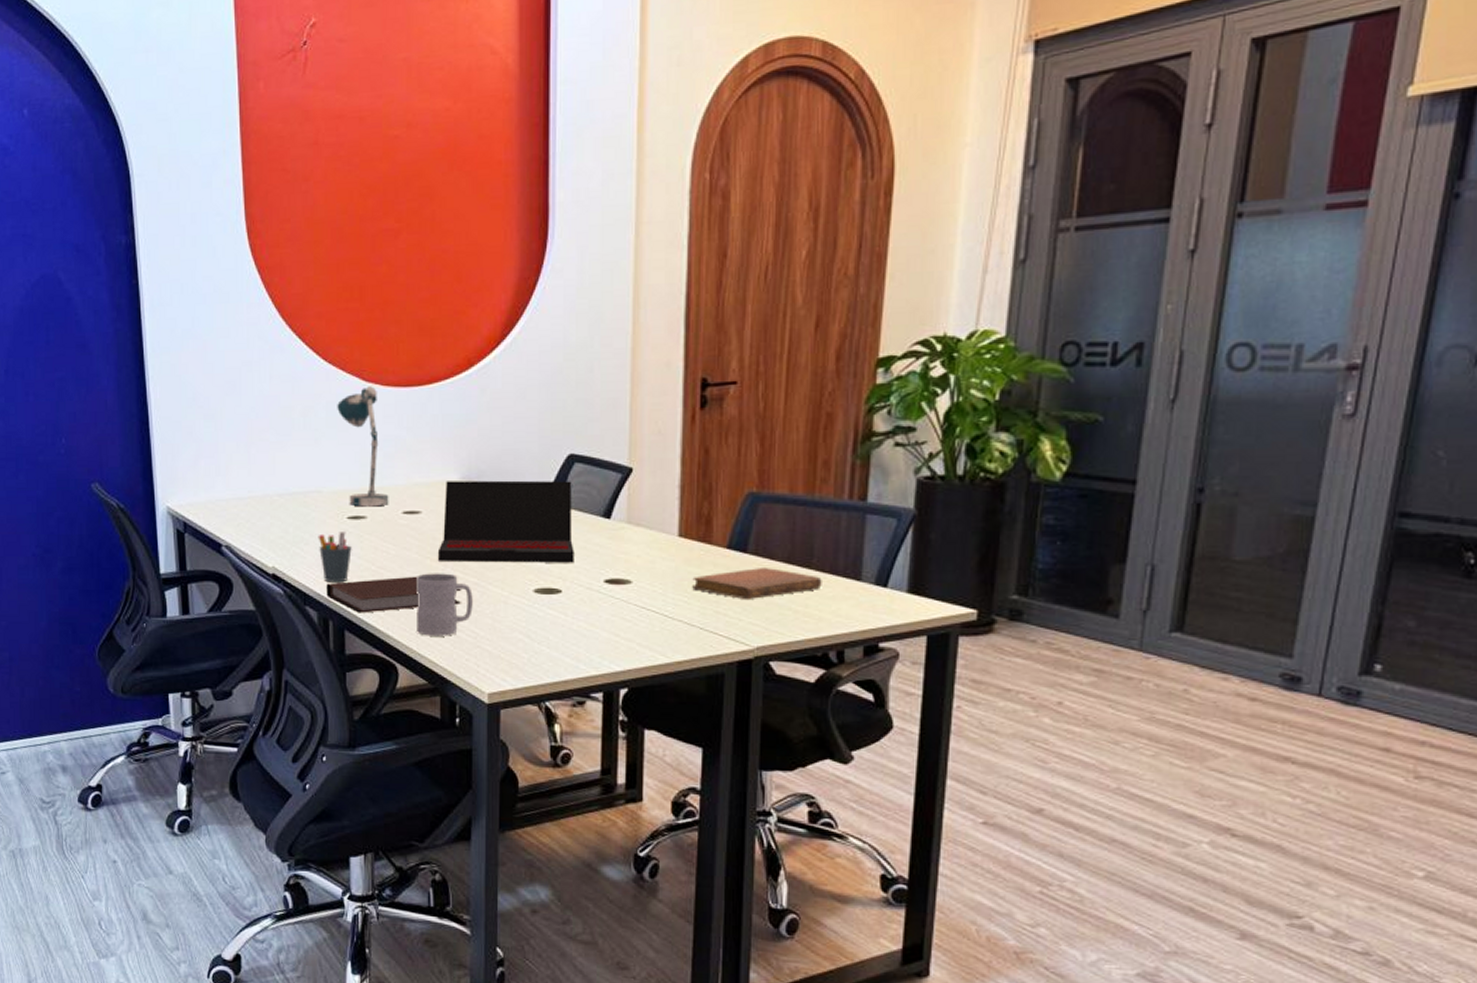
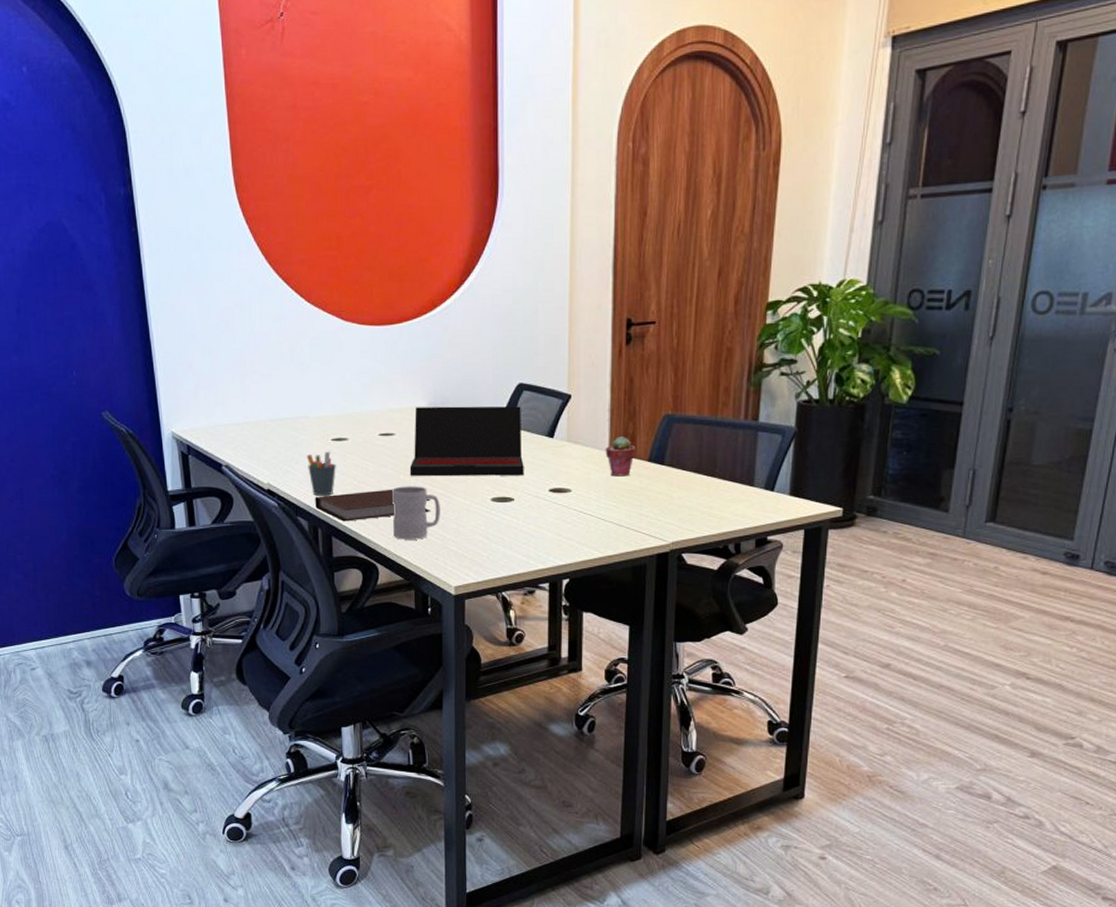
desk lamp: present [337,386,389,507] -> none [320,325,367,430]
potted succulent: none [674,518,712,566] -> present [605,436,636,477]
notebook: present [692,568,822,601] -> none [620,477,723,504]

